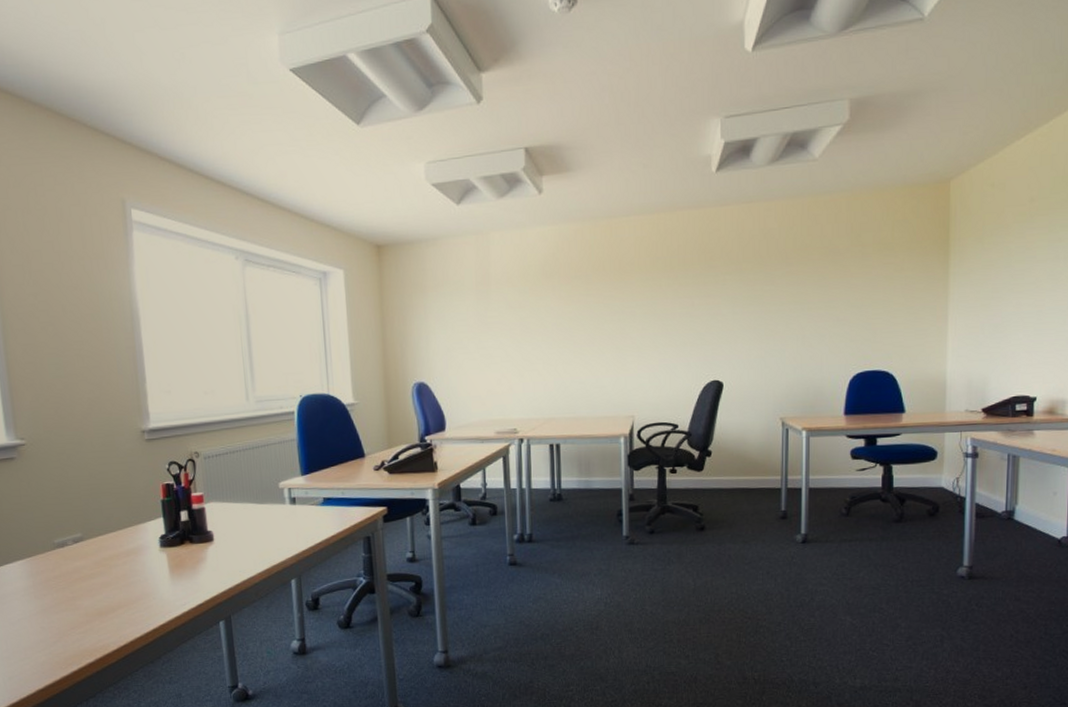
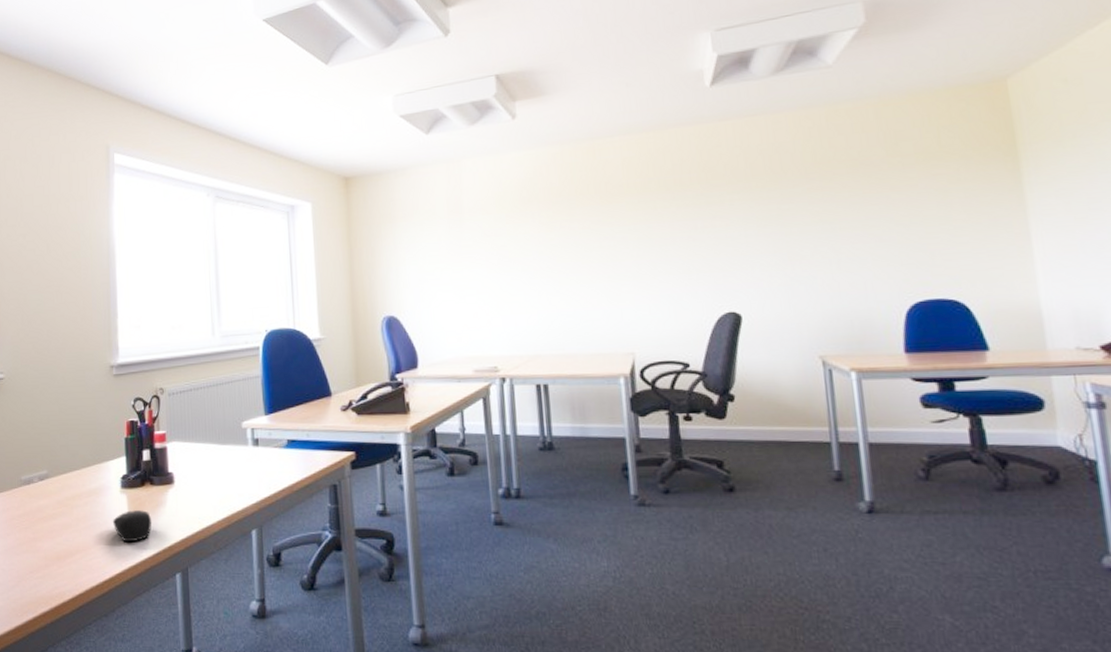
computer mouse: none [153,567,193,597] -> present [112,510,151,543]

